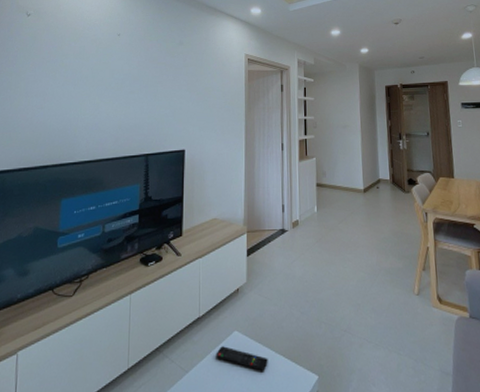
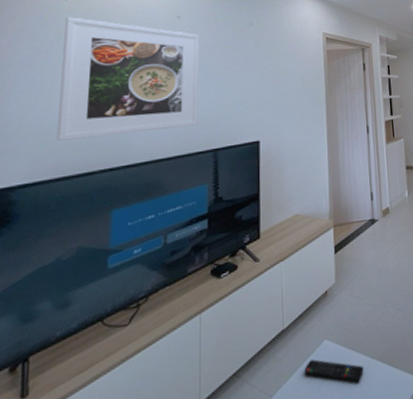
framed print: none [19,31,136,137] -> present [56,16,199,141]

